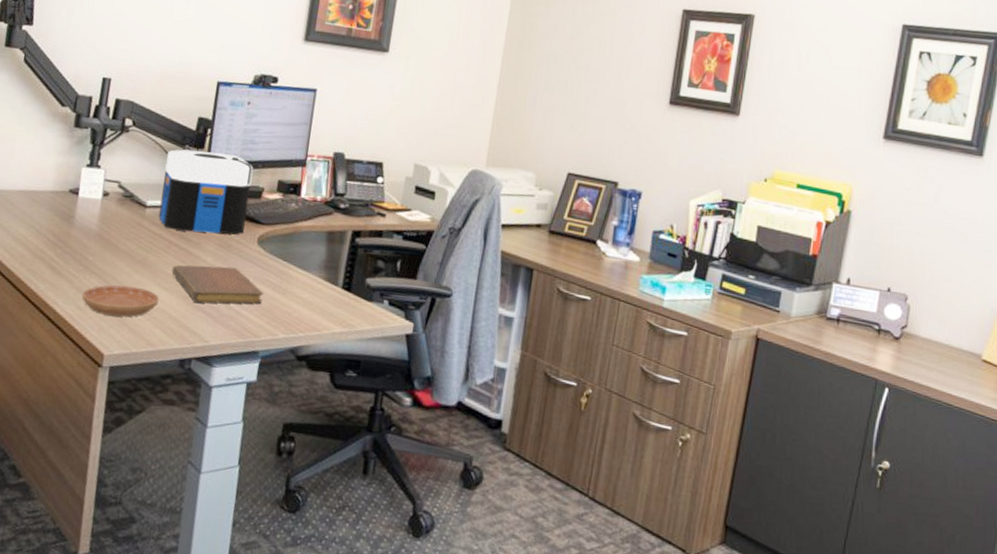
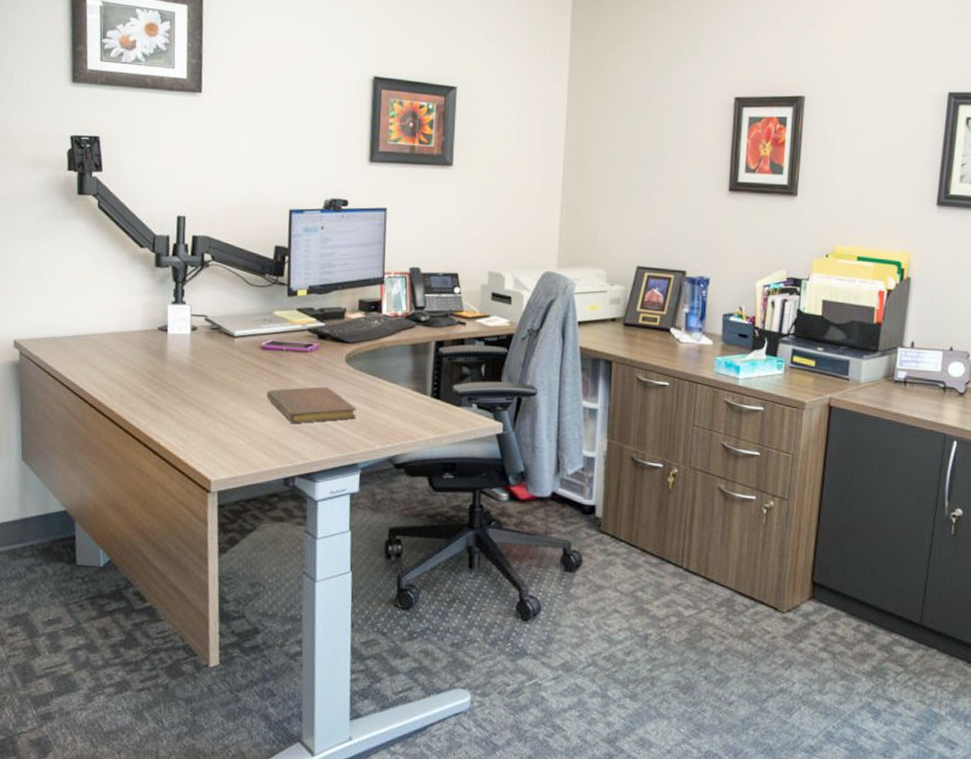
saucer: present [82,285,159,317] -> none [183,413,257,444]
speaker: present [158,149,254,235] -> none [247,278,334,357]

